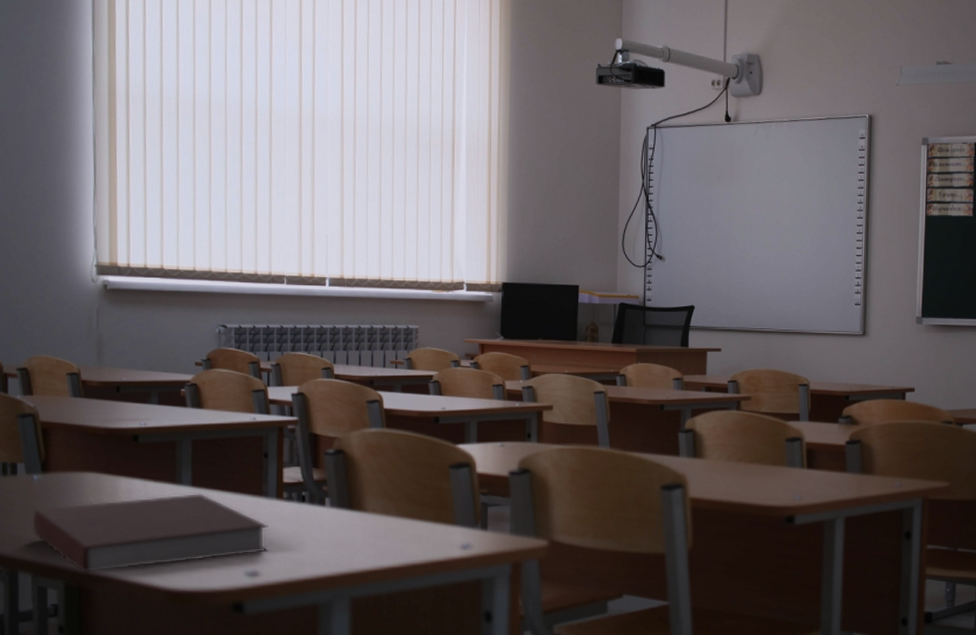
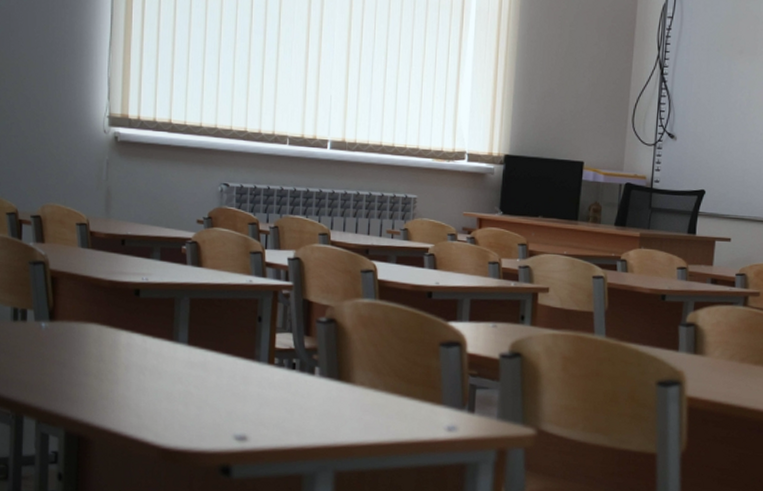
notebook: present [32,493,269,573] -> none [38,352,259,424]

